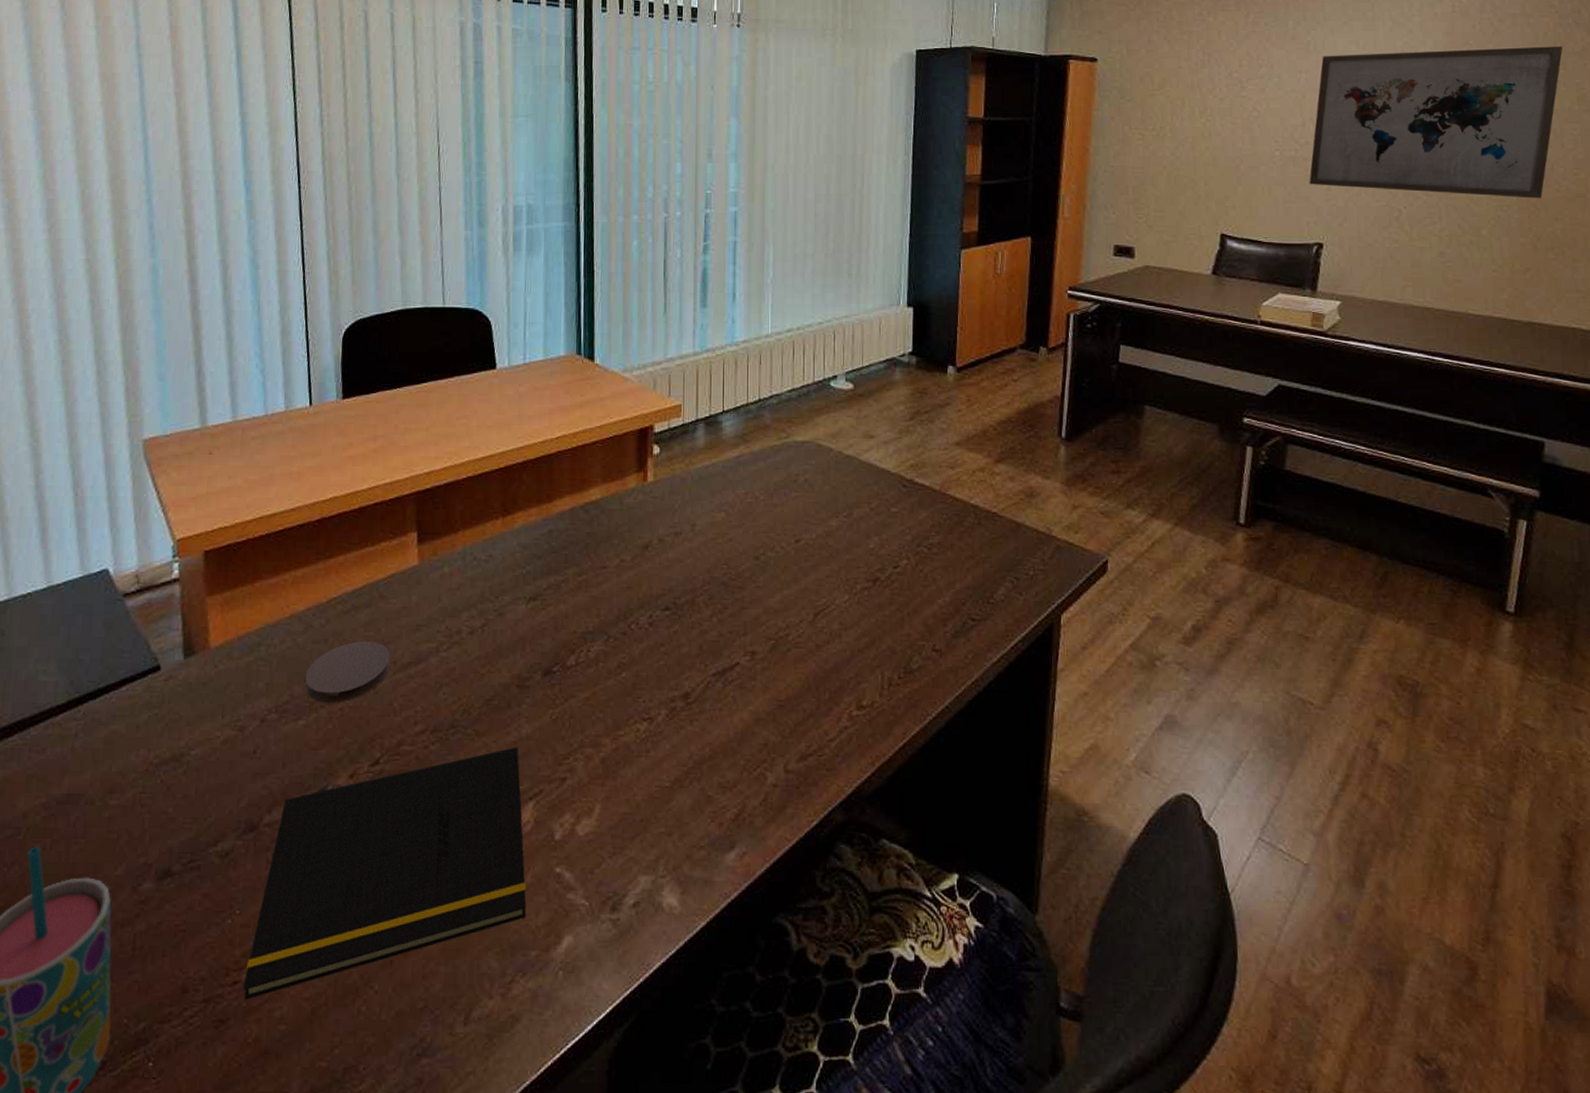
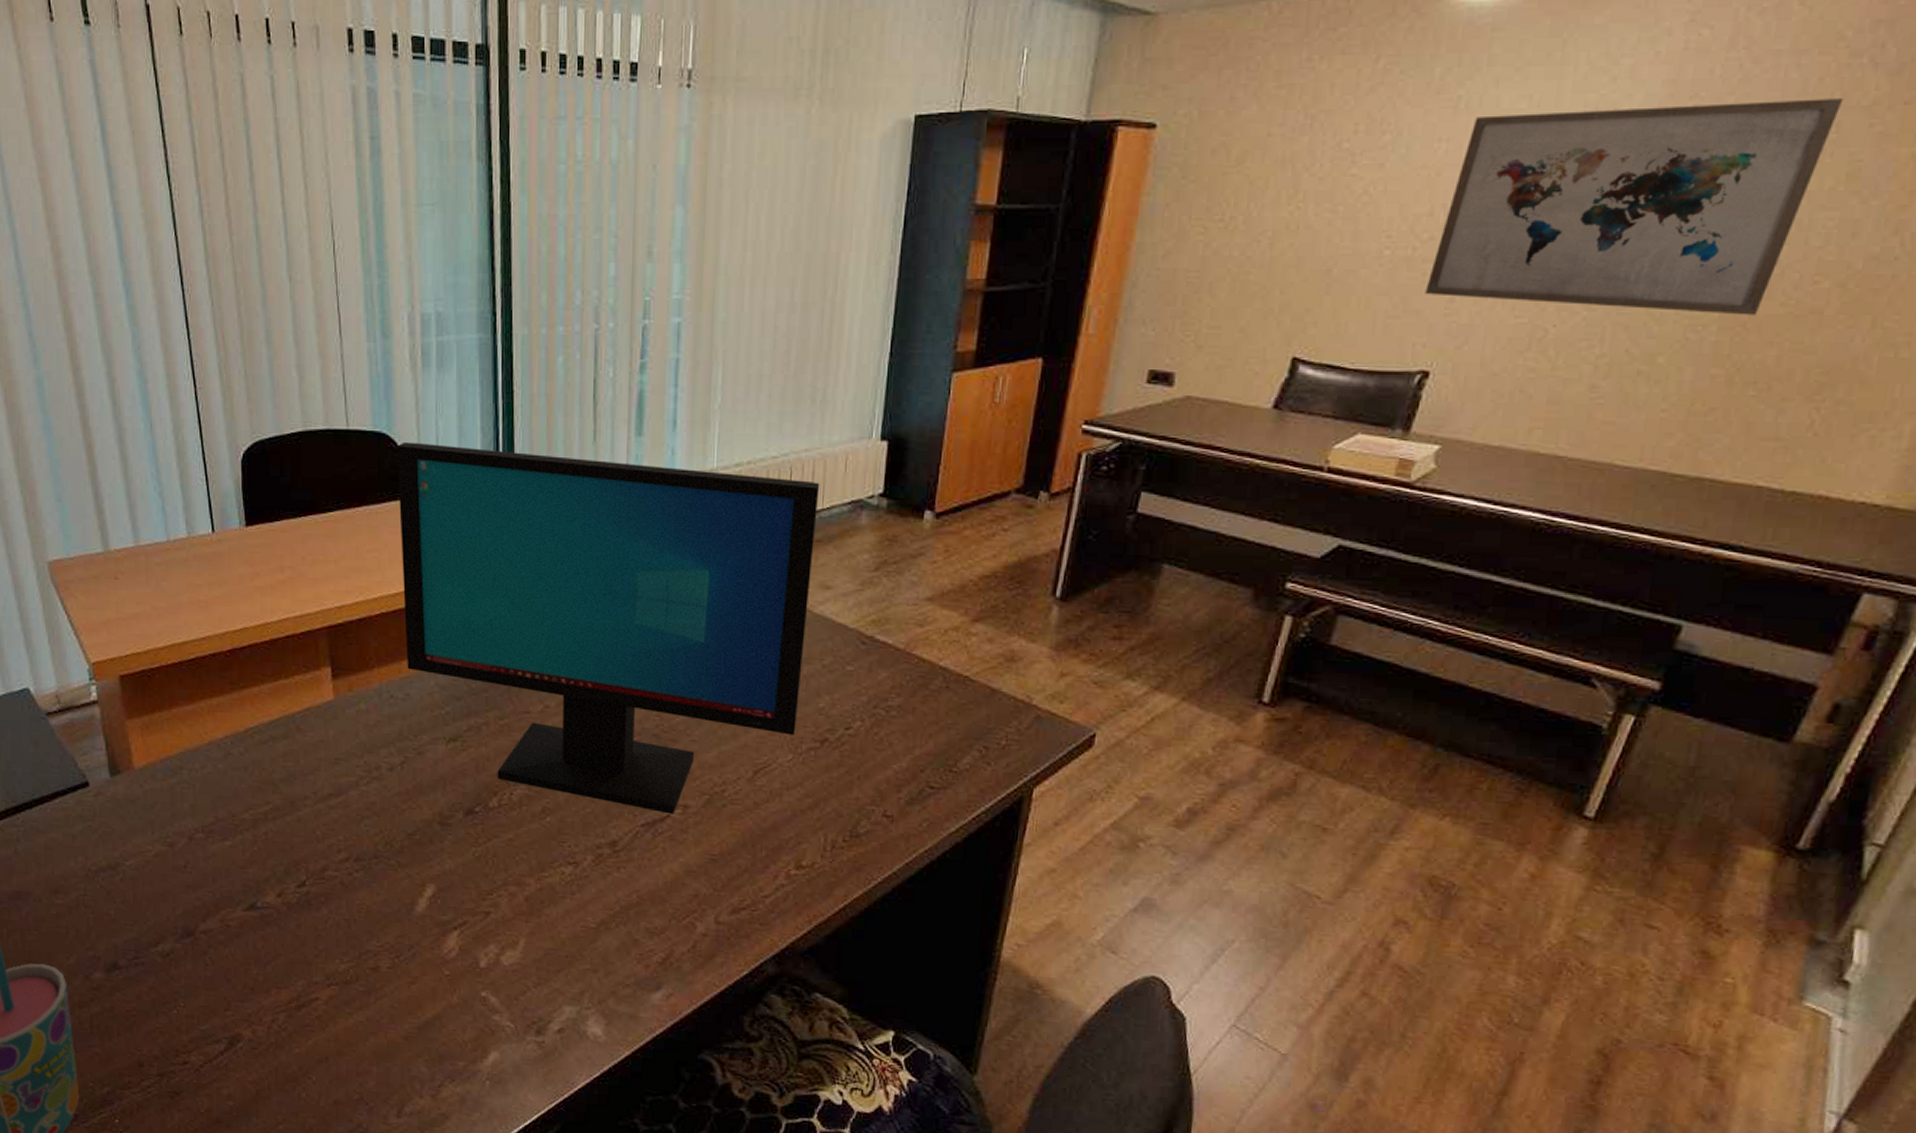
notepad: present [242,746,527,1000] -> none [192,879,453,1078]
coaster: present [305,640,391,704] -> none [228,770,311,828]
computer monitor: none [488,317,859,662] -> present [397,441,820,814]

